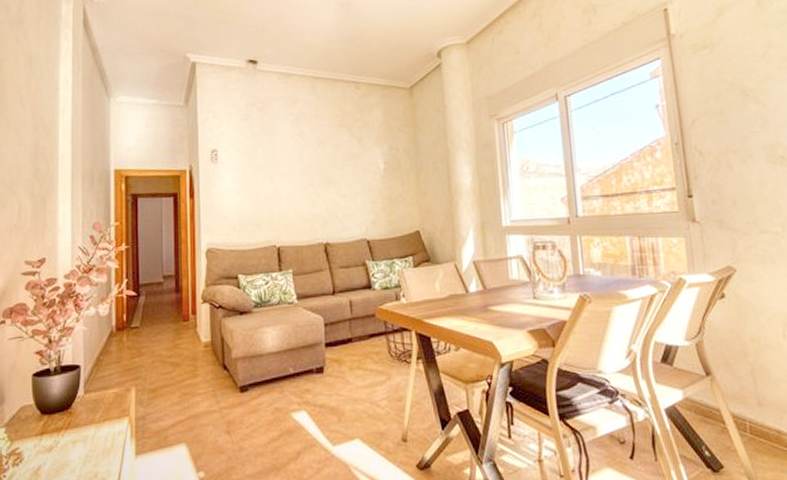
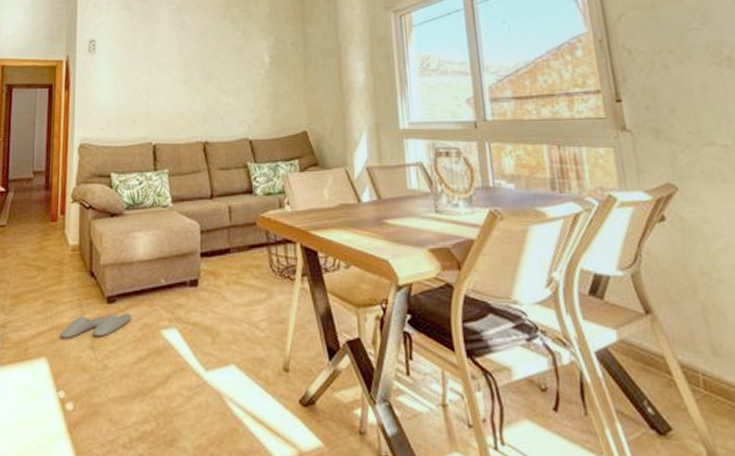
slippers: none [197,400,264,426] -> present [60,313,131,338]

